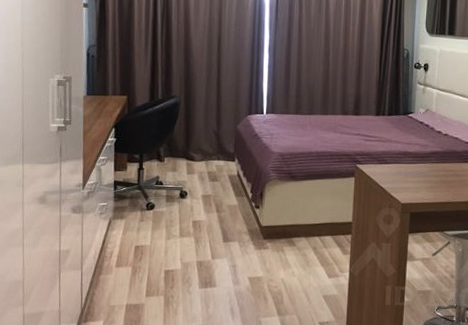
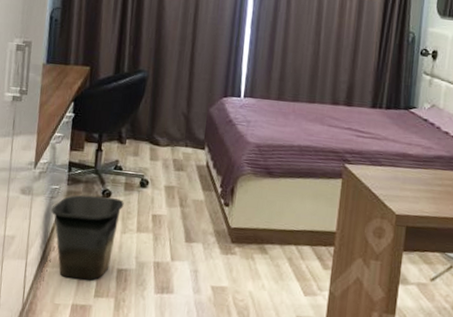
waste bin: none [101,209,167,282] -> present [51,194,124,280]

